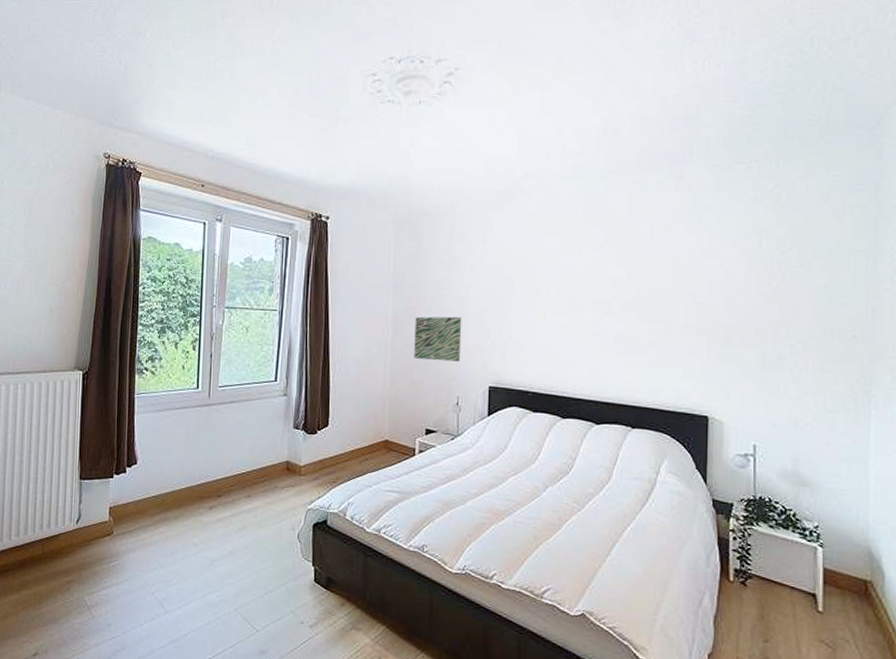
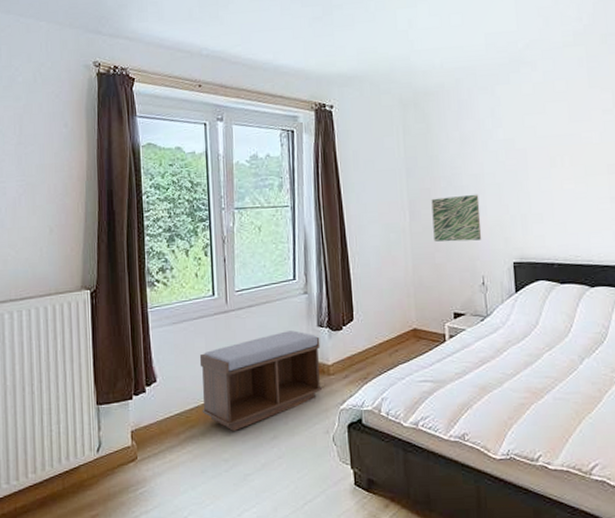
bench: none [177,429,295,518] -> present [199,330,323,431]

